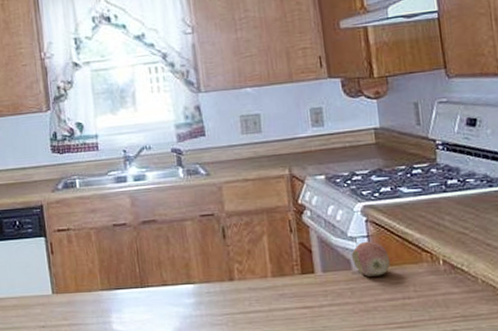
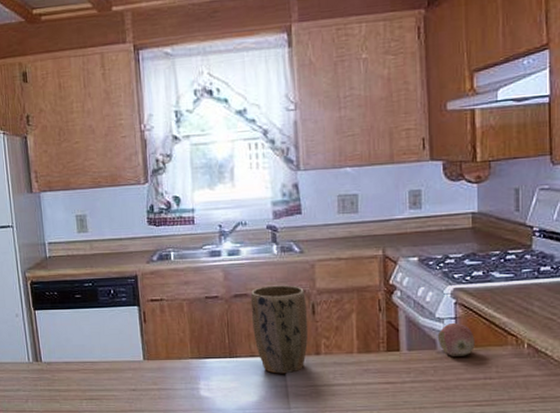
plant pot: none [159,209,221,303] -> present [250,285,309,374]

